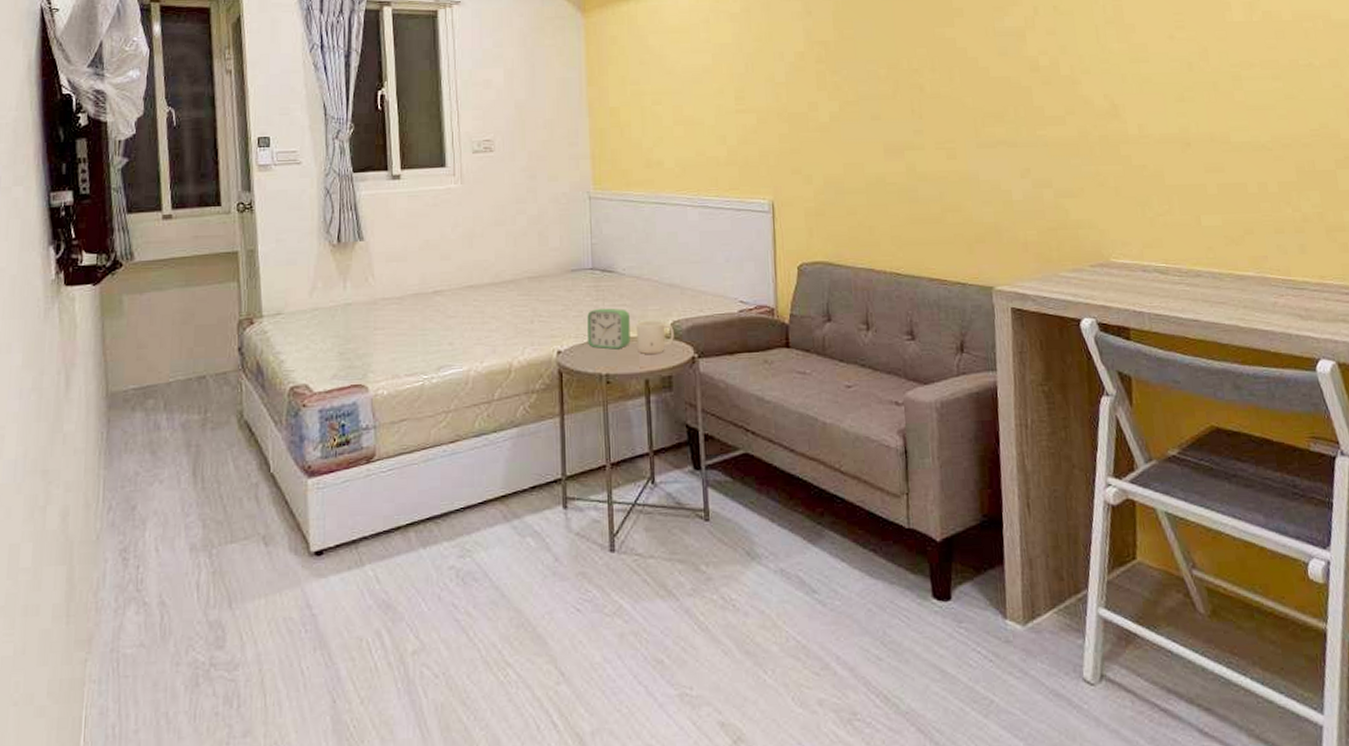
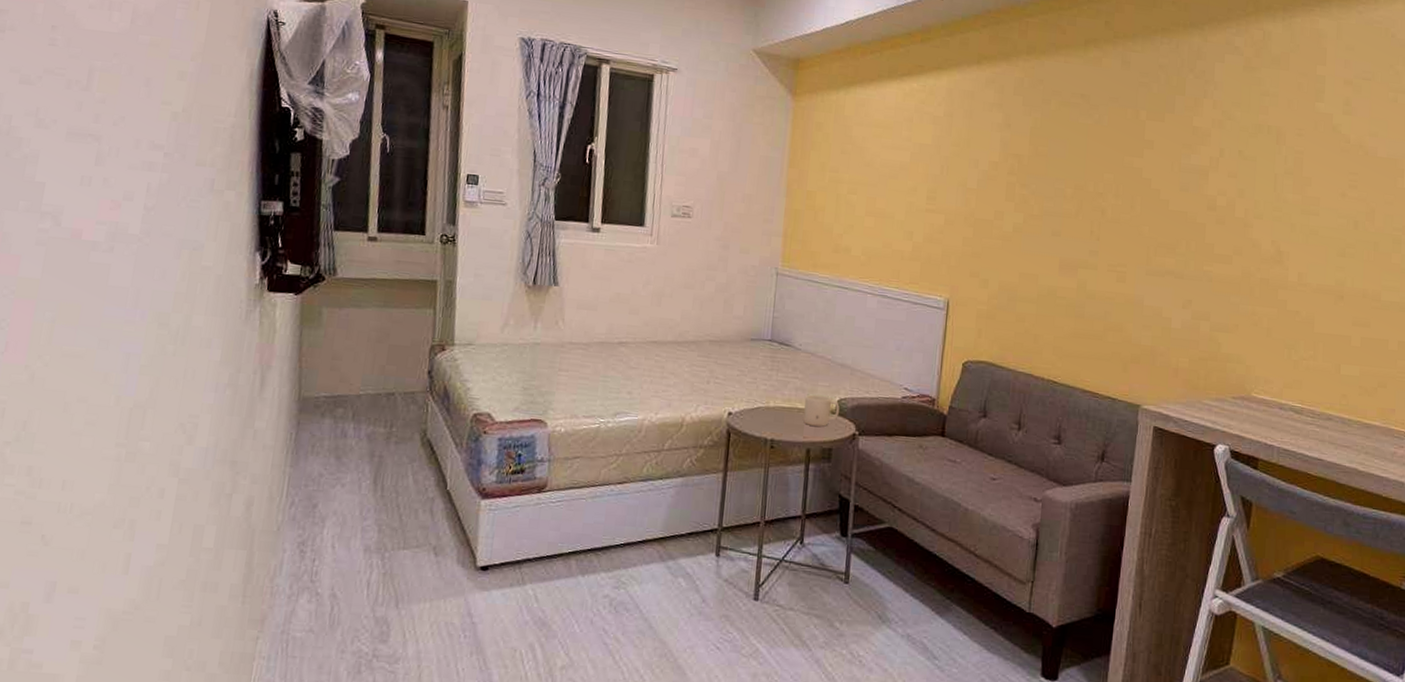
alarm clock: present [587,308,630,350] -> none [758,377,800,418]

